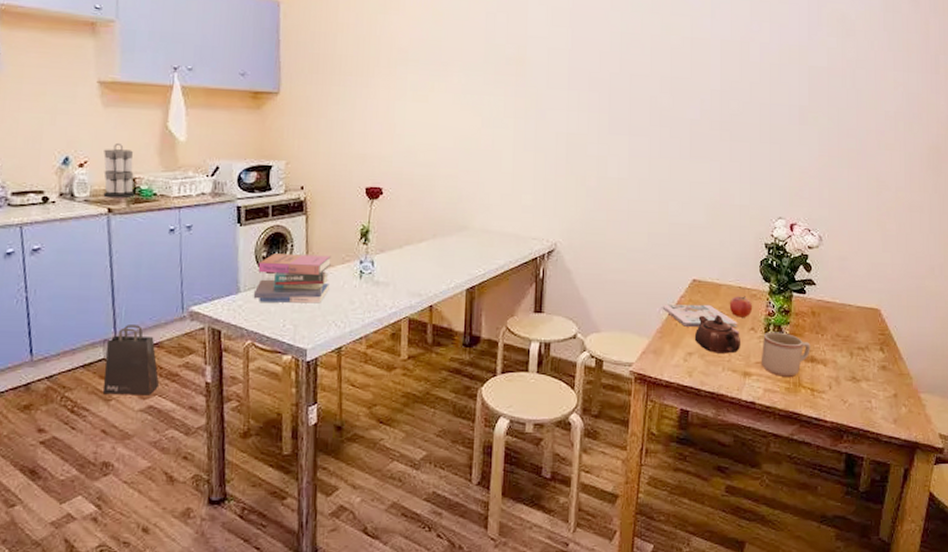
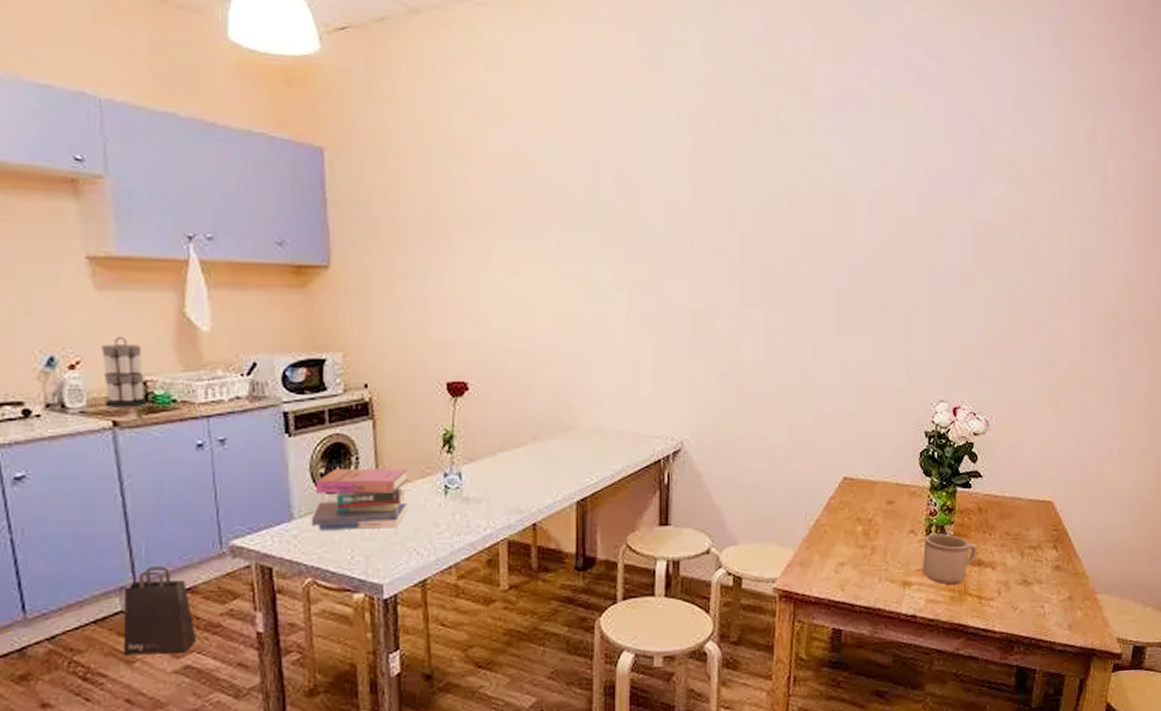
magazine: present [661,304,739,333] -> none [807,505,897,538]
teapot: present [694,314,740,354] -> none [846,516,899,562]
fruit: present [729,296,753,318] -> none [885,494,912,519]

